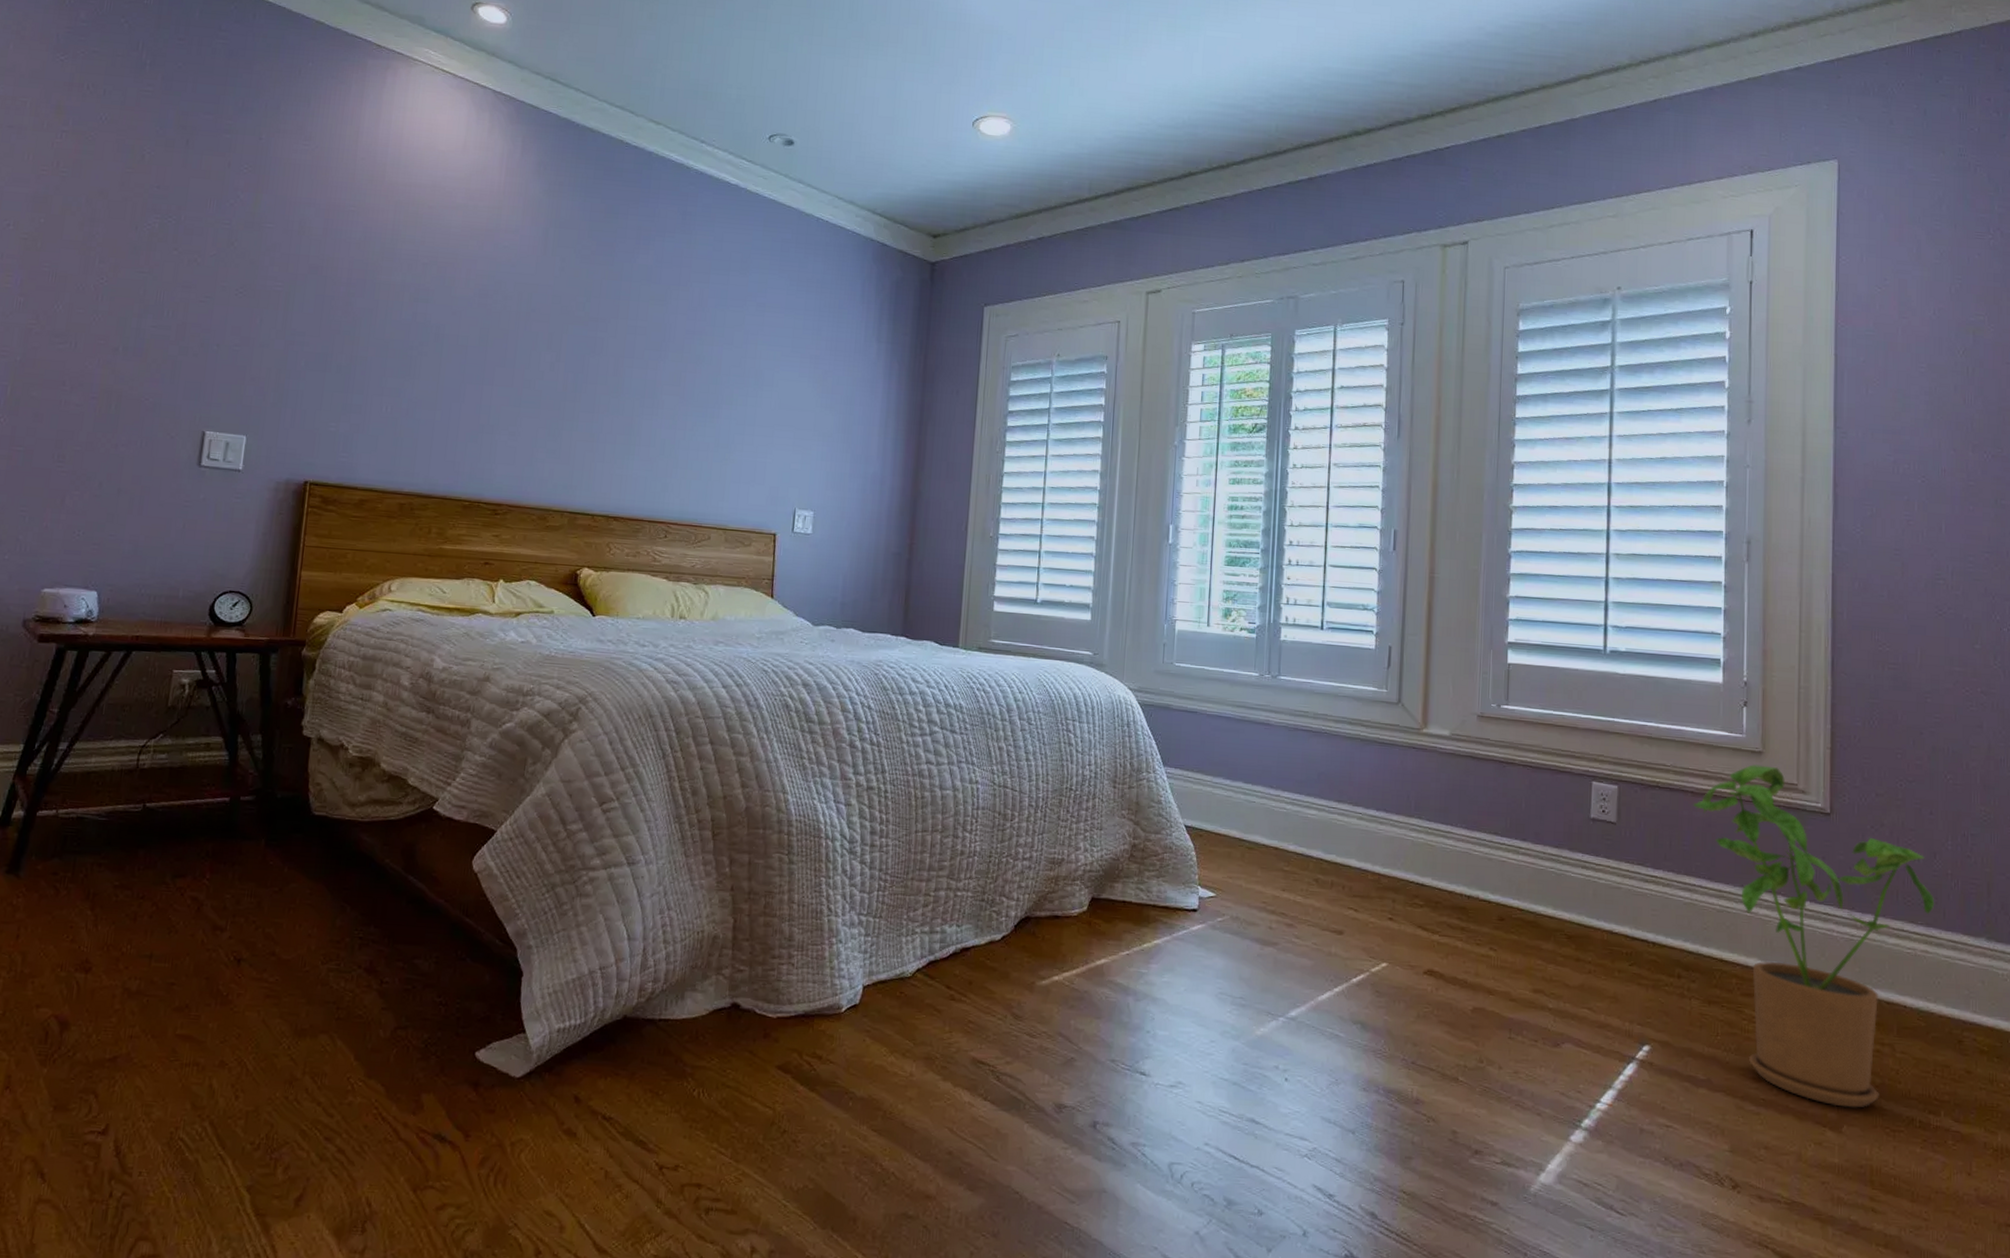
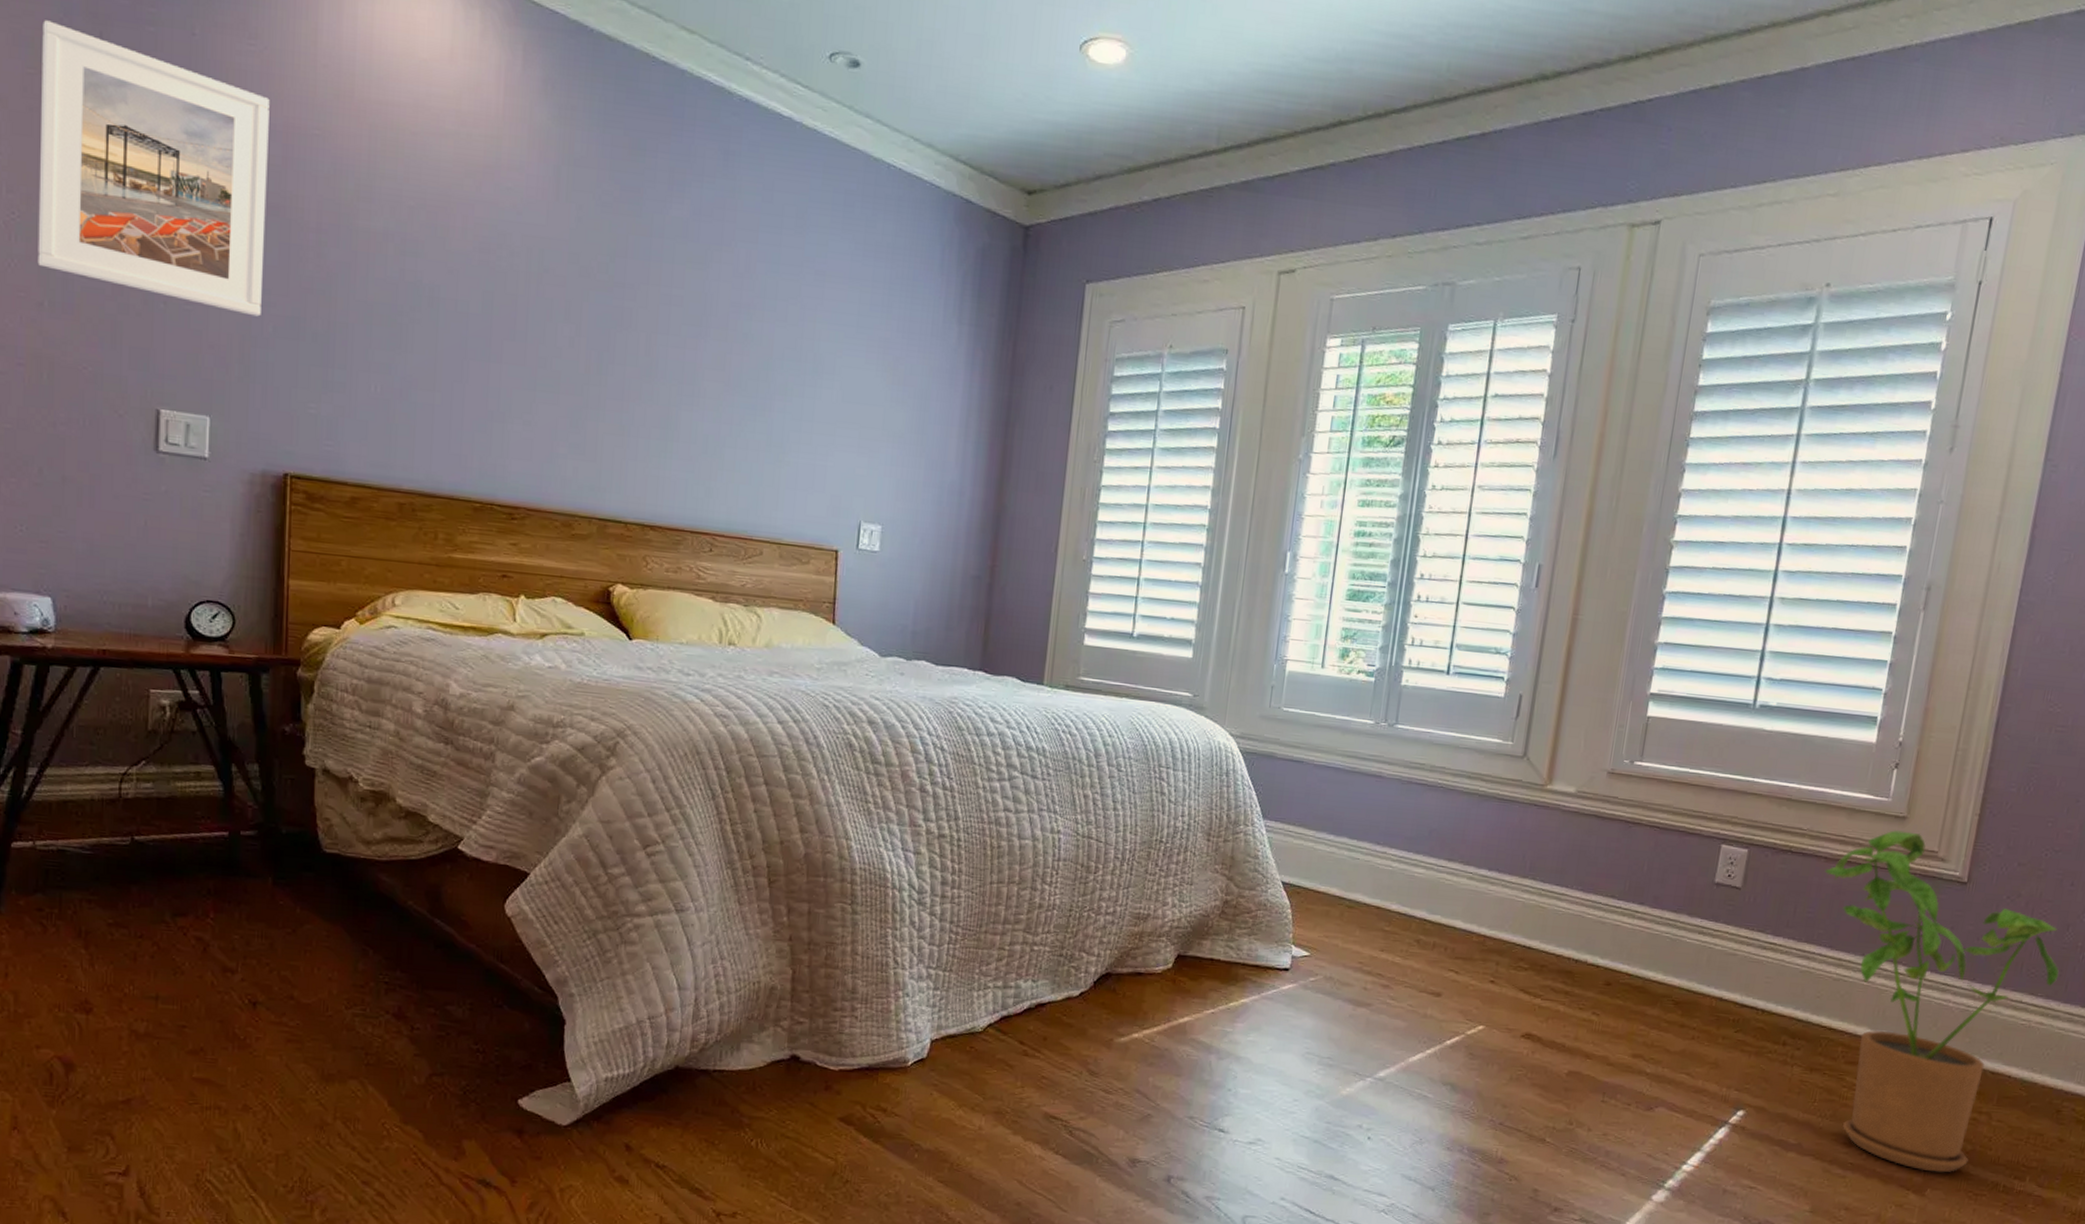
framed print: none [117,132,317,354] -> present [37,20,270,317]

